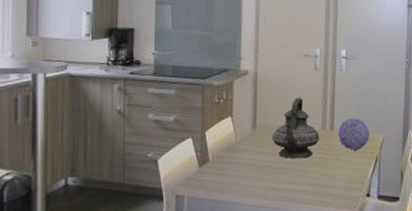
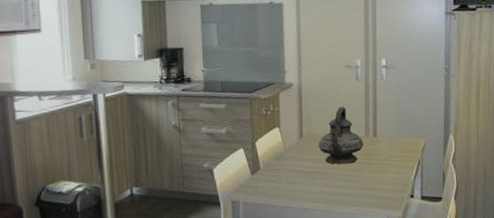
decorative ball: present [338,118,370,150] -> none [381,124,412,155]

